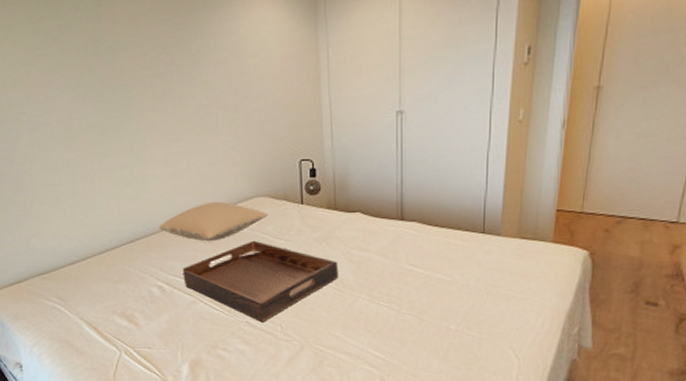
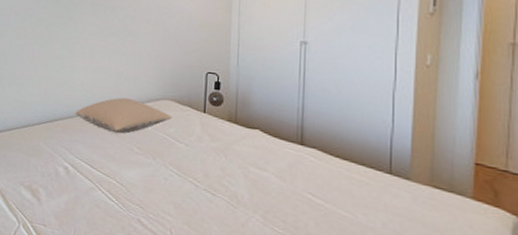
serving tray: present [182,240,338,323] -> none [87,139,233,224]

